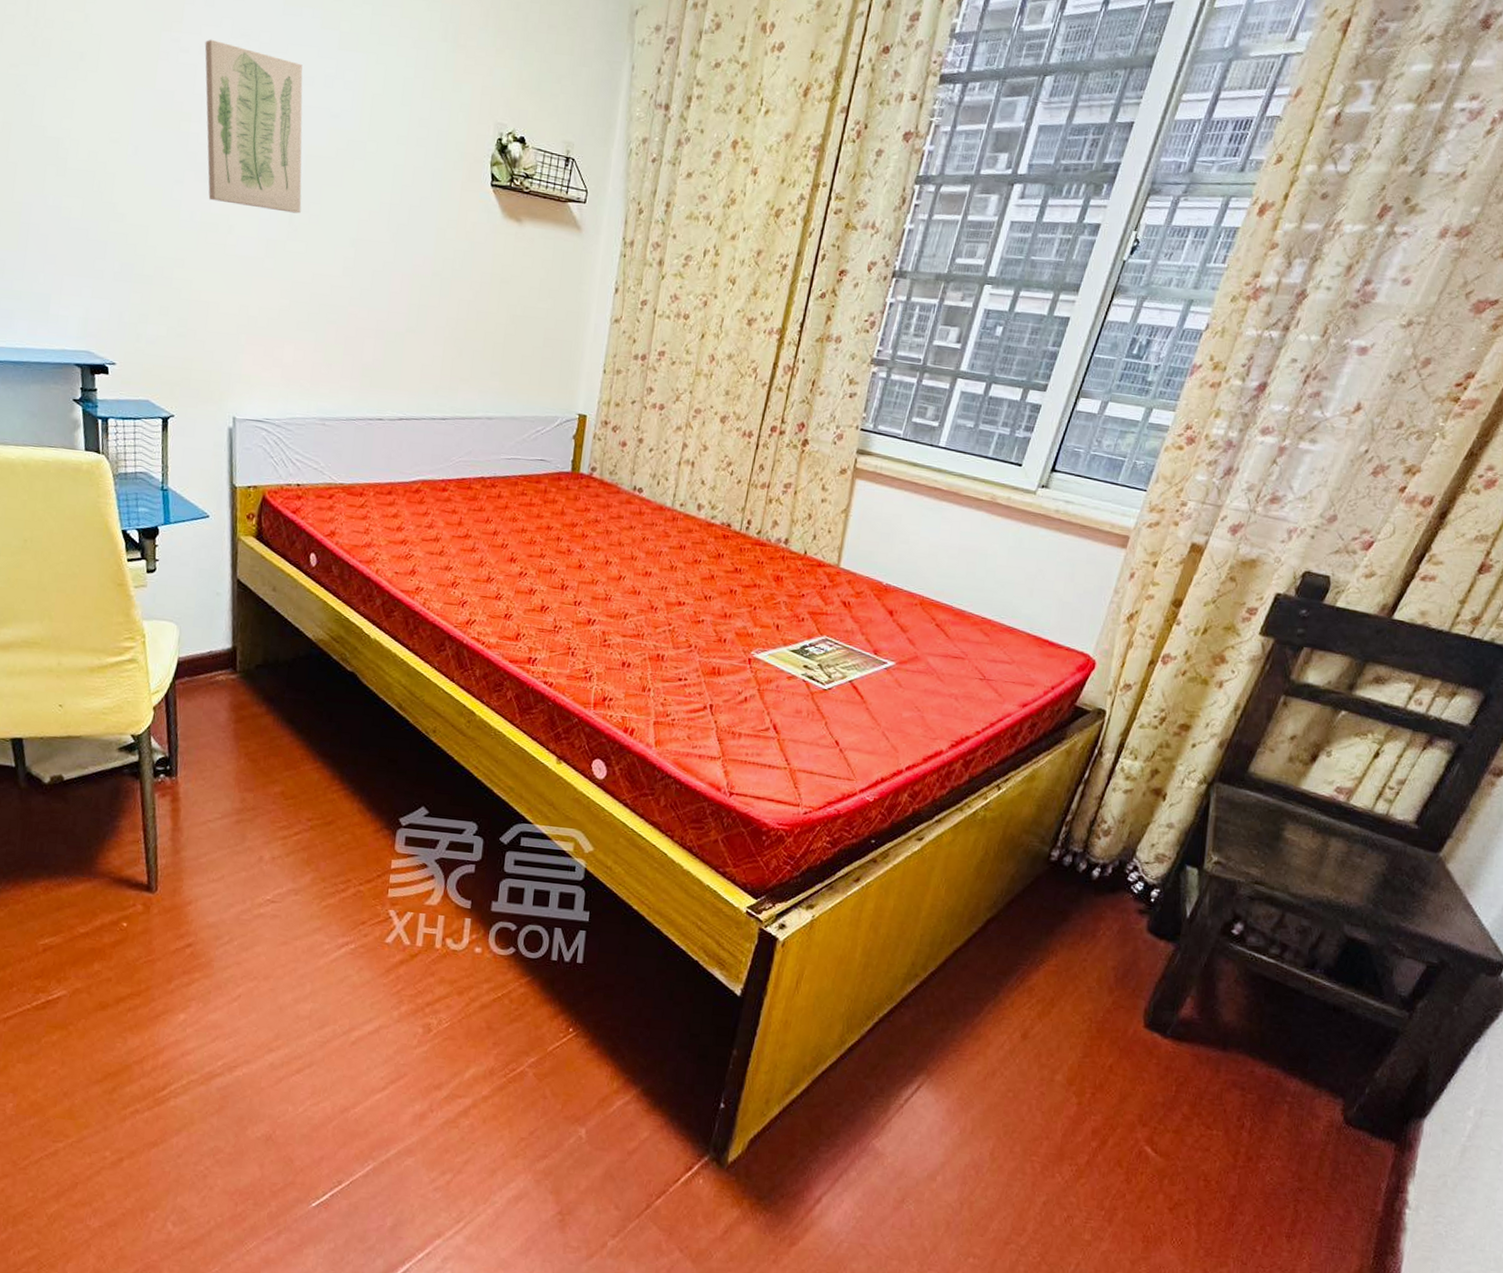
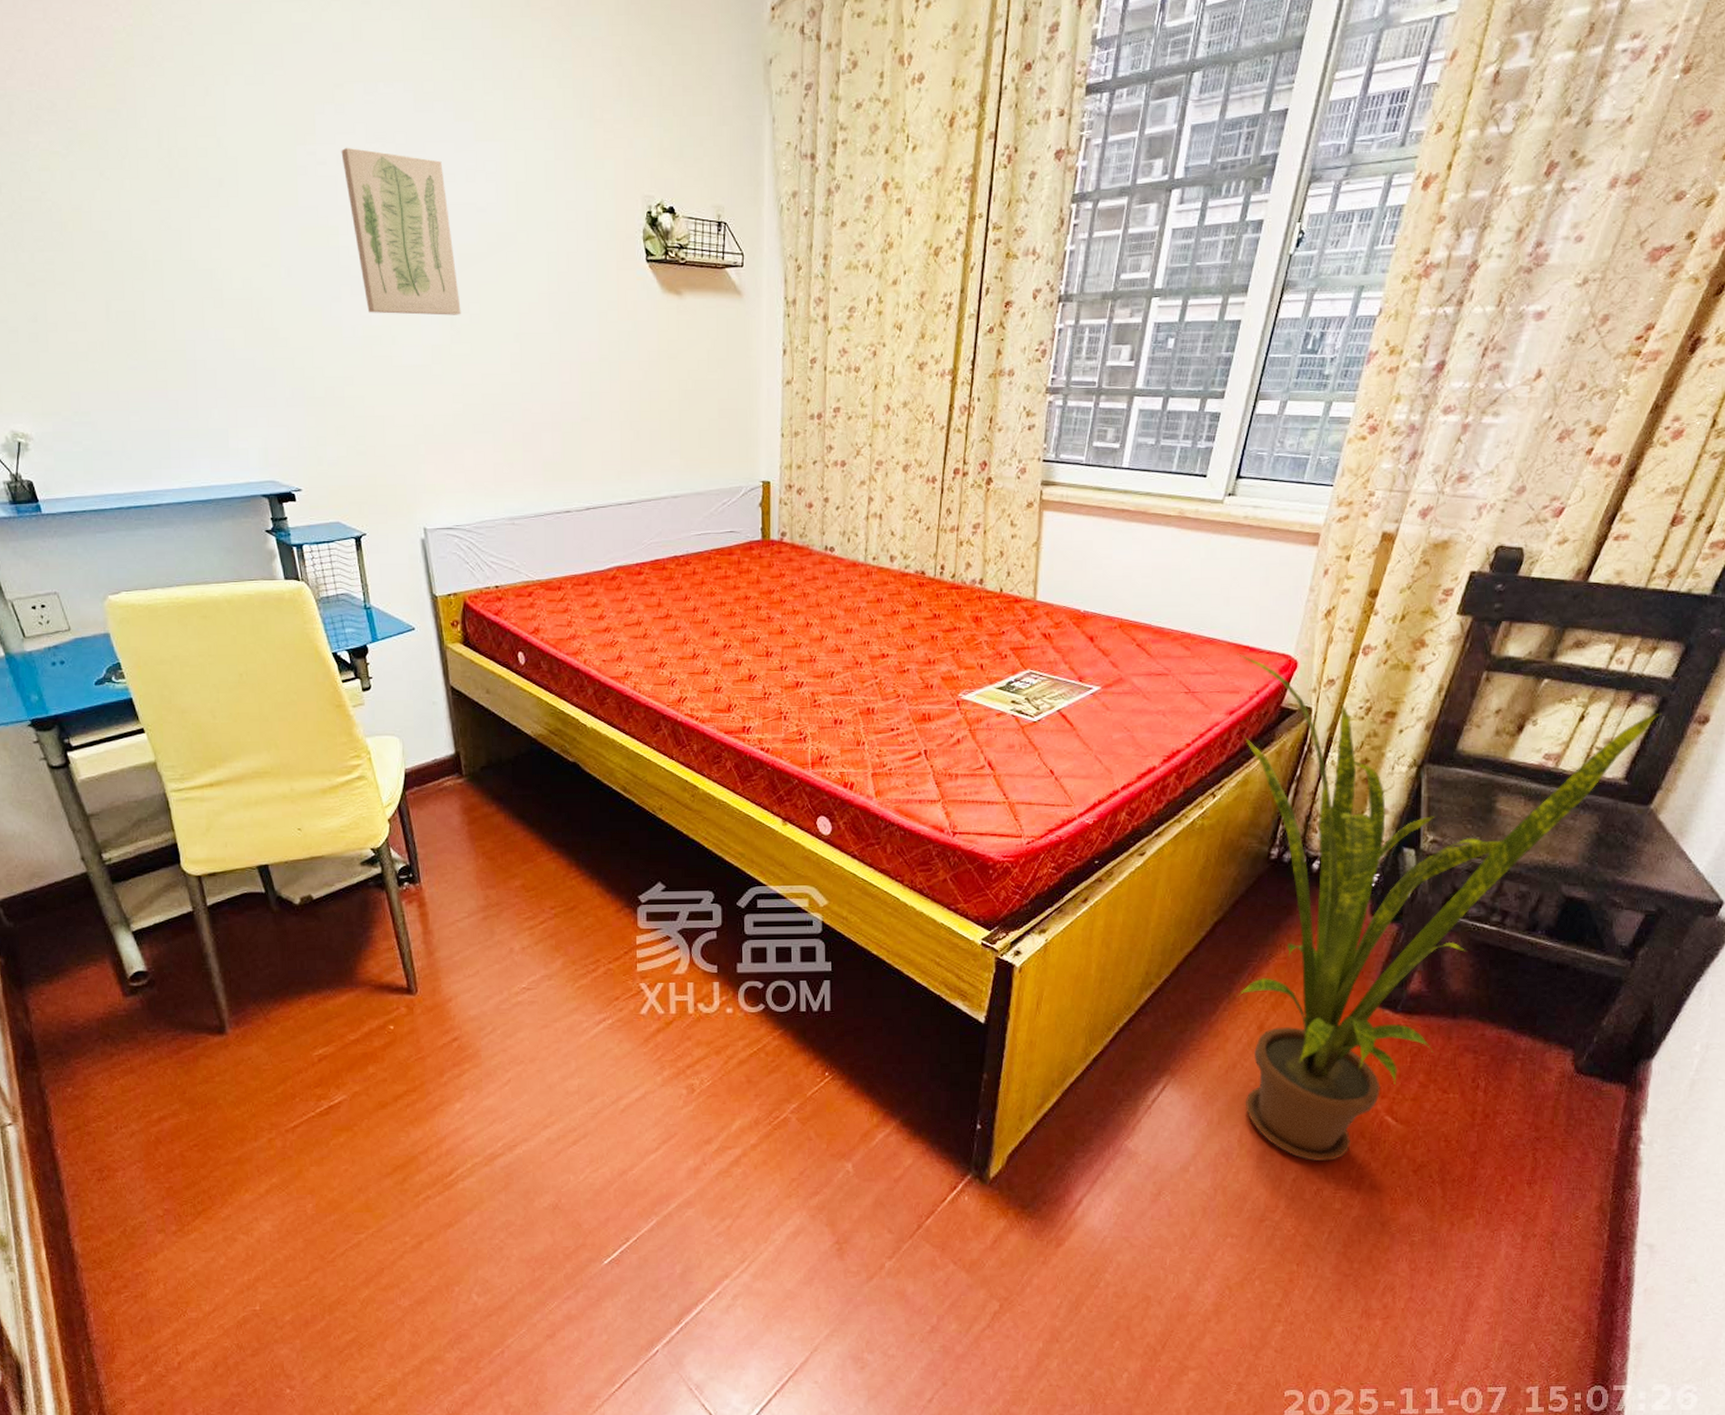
house plant: none [1001,646,1457,1187] -> present [1237,653,1662,1161]

